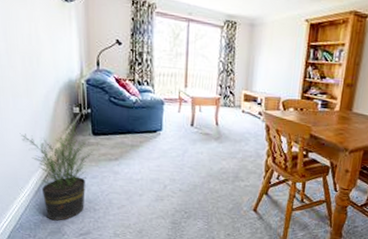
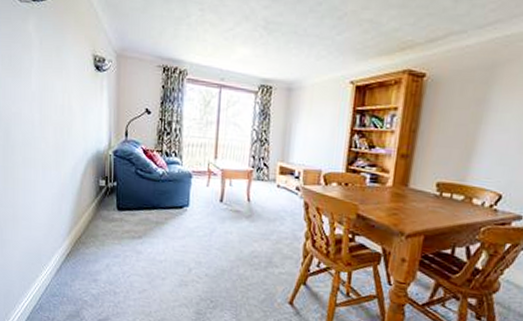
potted plant: present [19,121,93,221] -> none [46,195,117,304]

